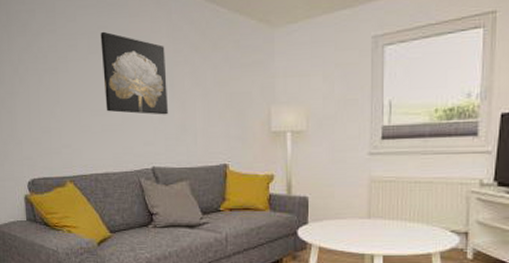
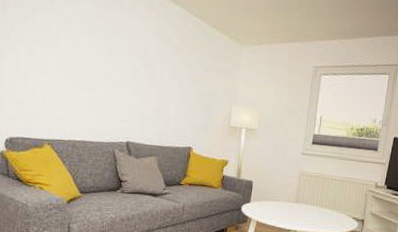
wall art: present [100,31,168,115] -> none [91,19,151,100]

